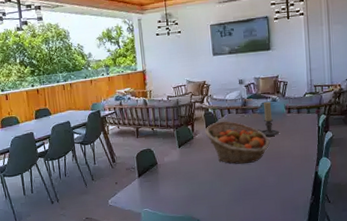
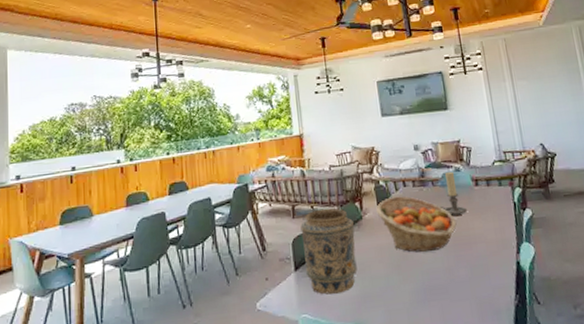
vase: none [143,130,188,195] -> present [300,208,358,295]

